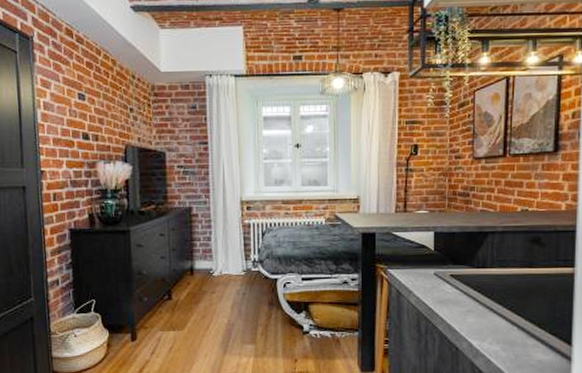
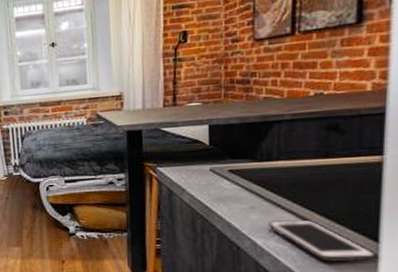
cell phone: none [482,323,571,364] -> present [267,219,377,263]

